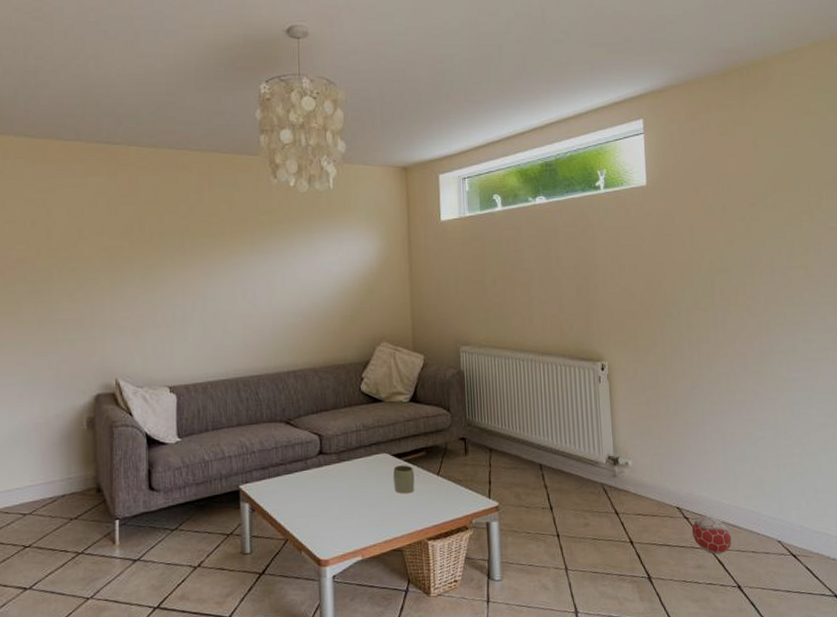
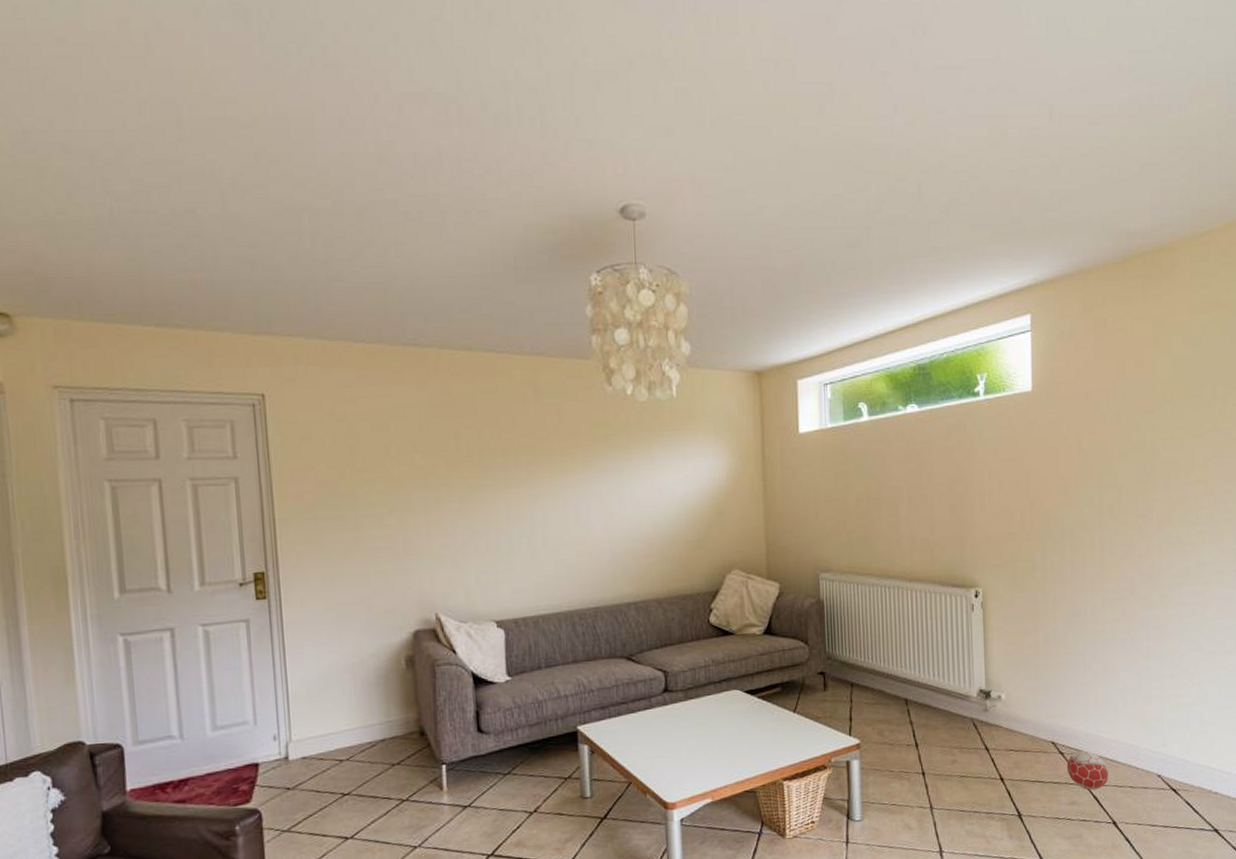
mug: present [392,465,415,494] -> none [745,702,769,733]

